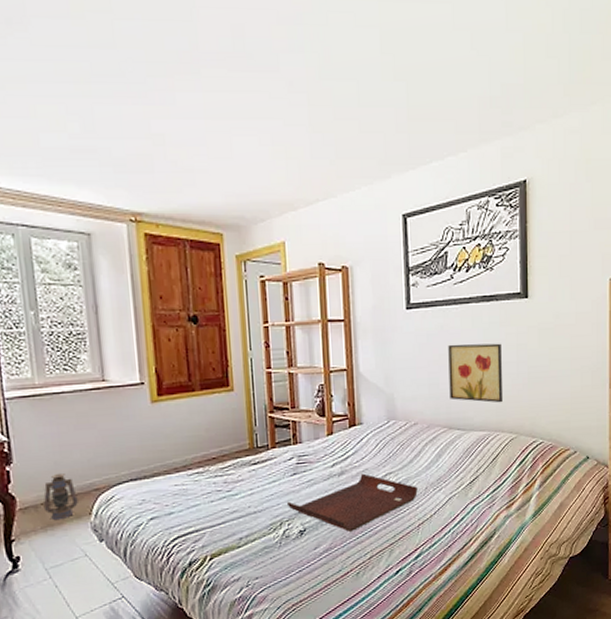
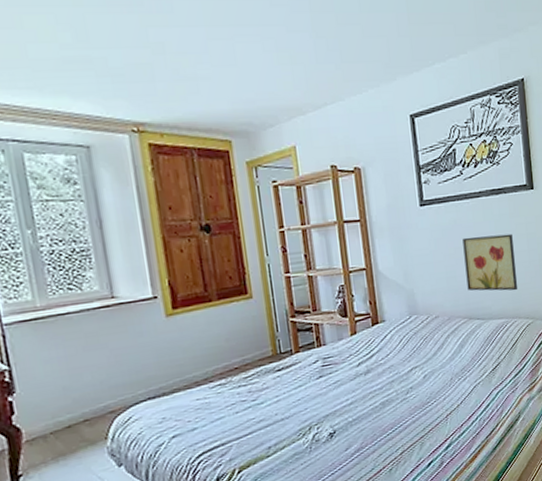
lantern: present [43,472,78,521] -> none [52,398,92,450]
serving tray: present [287,473,418,532] -> none [315,370,444,429]

